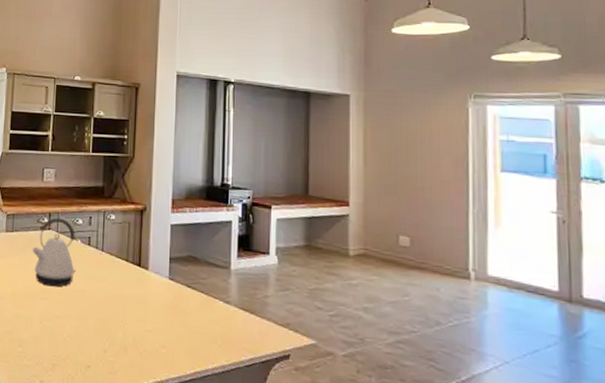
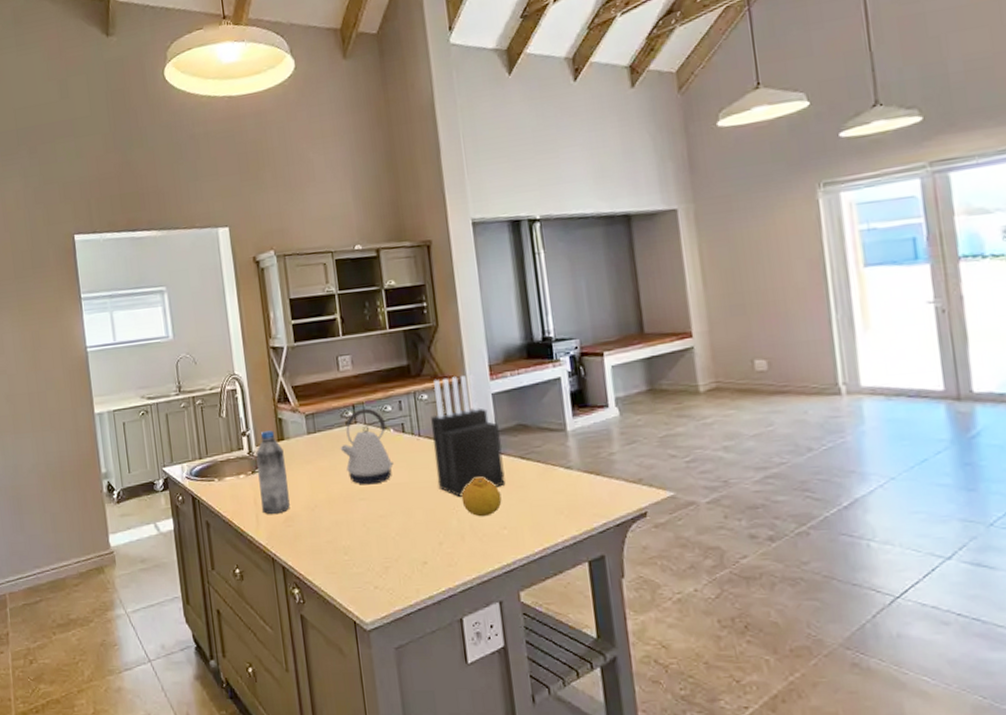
knife block: none [111,203,173,312] -> present [431,373,506,497]
fruit: none [130,296,165,334] -> present [461,477,502,517]

